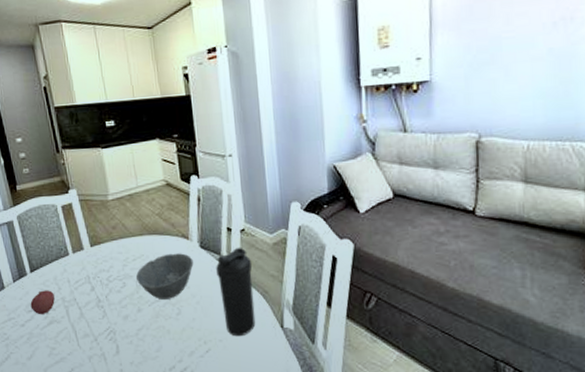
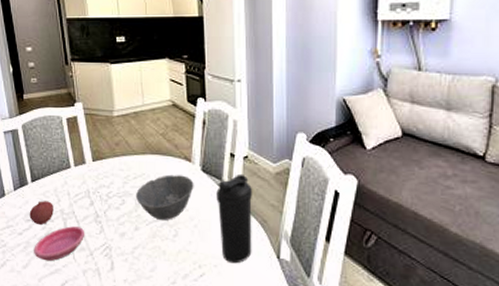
saucer: none [37,313,88,351] -> present [34,226,85,262]

